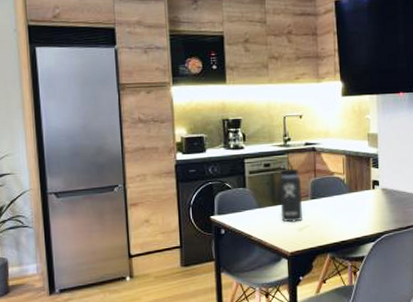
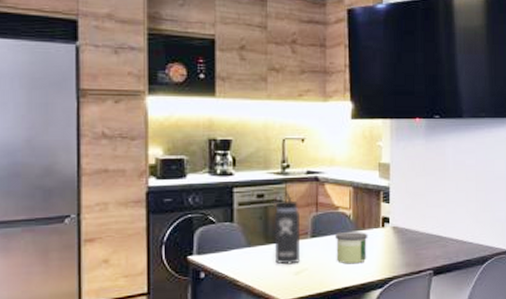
candle: none [331,193,361,222] -> present [334,231,368,265]

